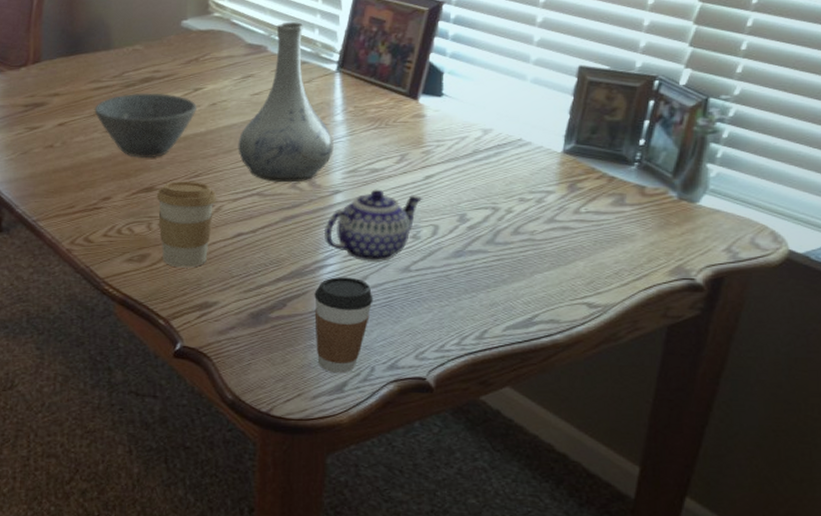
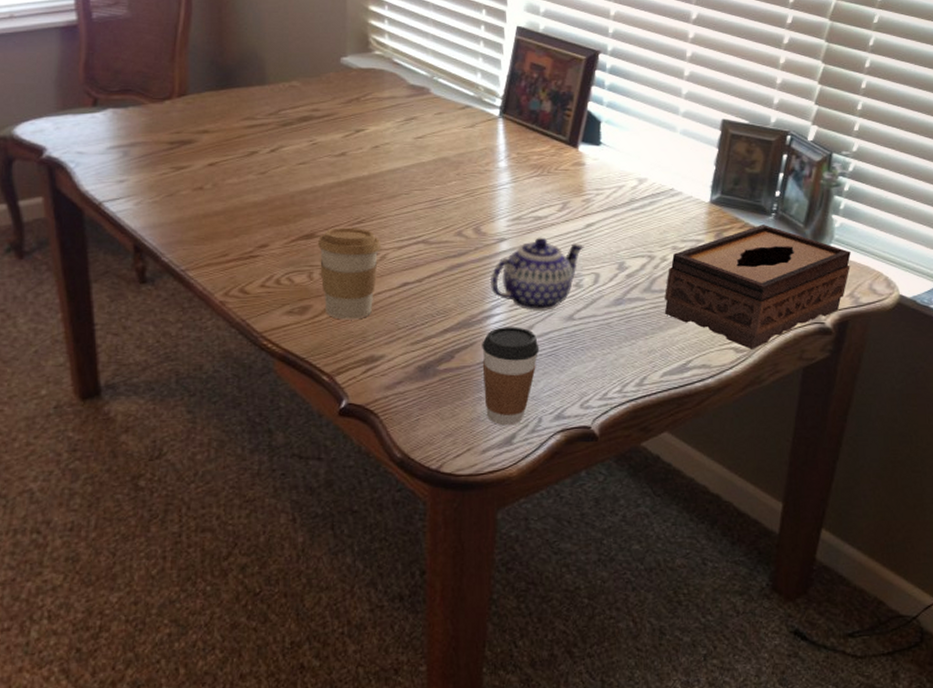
bowl: present [94,93,196,158] -> none [248,133,358,202]
vase: present [238,22,334,182] -> none [402,65,498,229]
tissue box: none [508,175,729,305] -> present [664,225,851,349]

